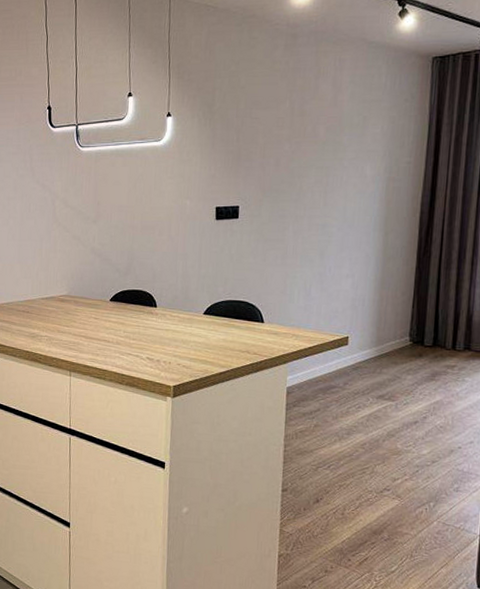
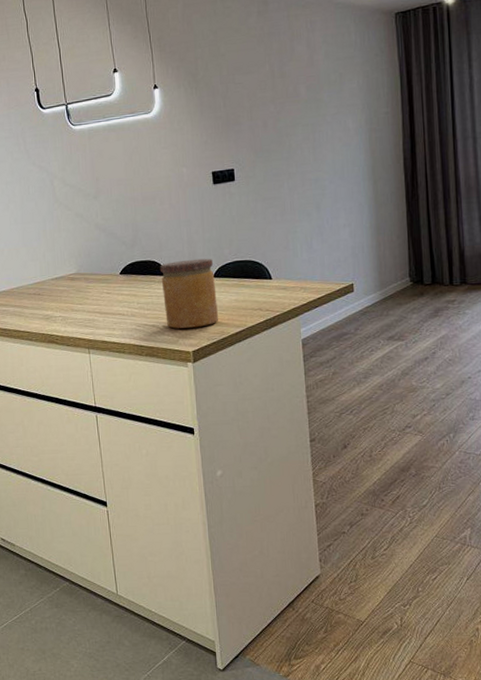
jar: none [150,293,205,363] -> present [159,258,219,329]

